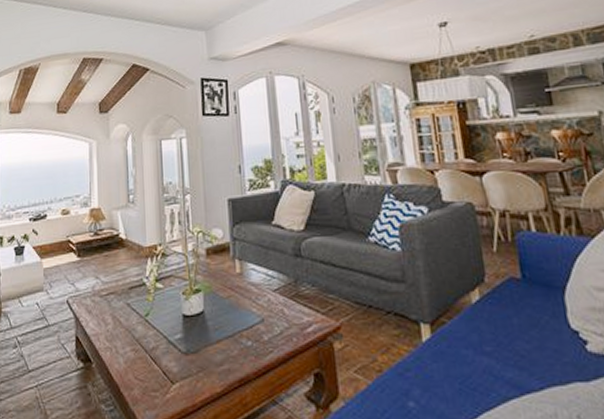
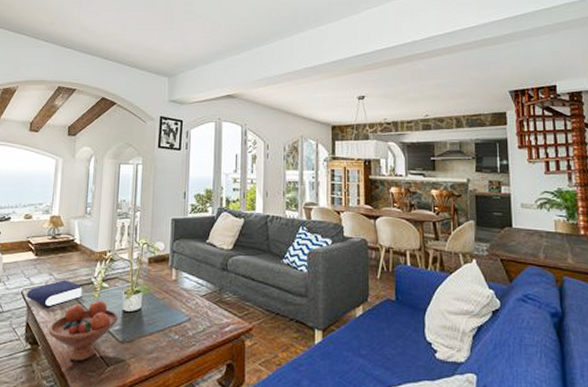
book: none [72,283,136,317] -> present [26,280,84,307]
fruit bowl: none [101,305,178,380] -> present [48,301,118,362]

